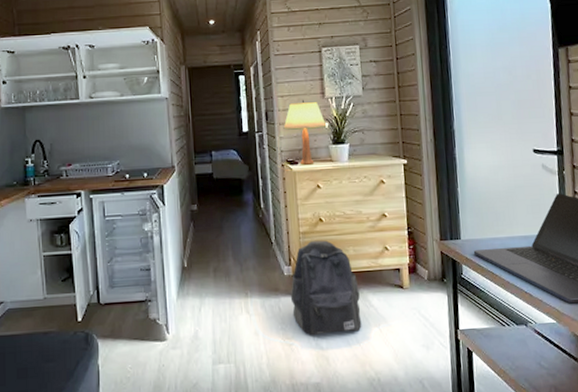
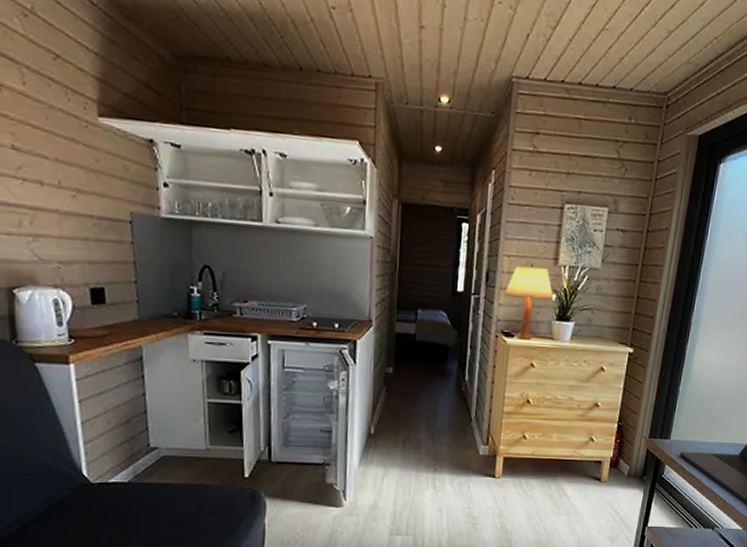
backpack: present [290,240,362,335] -> none [481,422,556,518]

